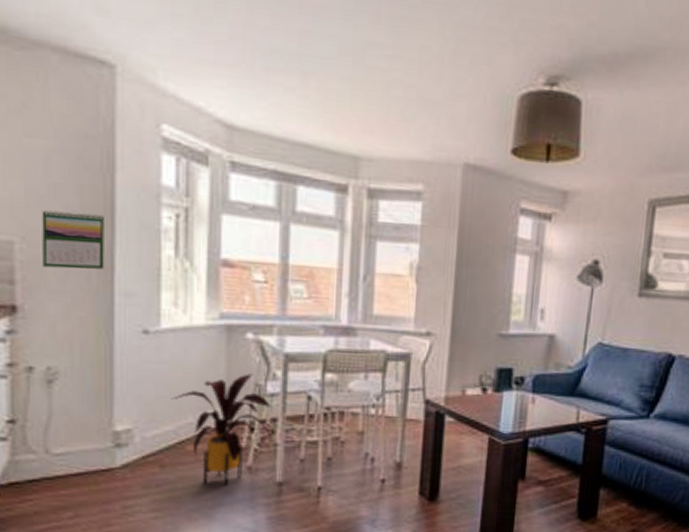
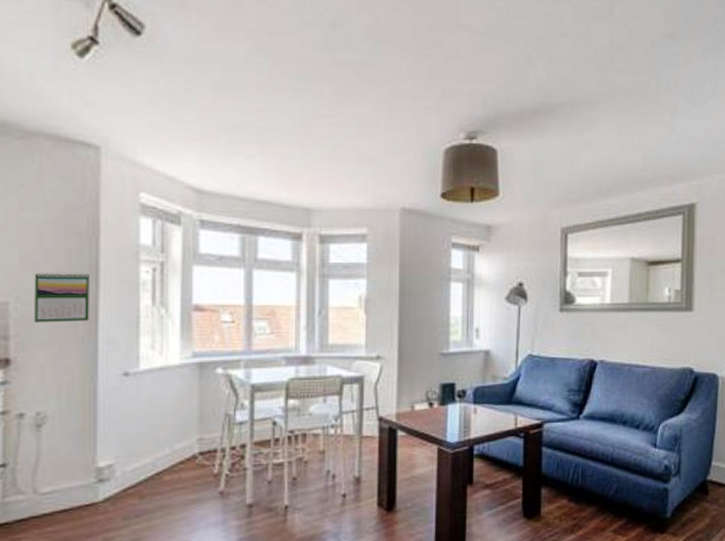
house plant: present [171,373,273,486] -> none [149,405,243,512]

